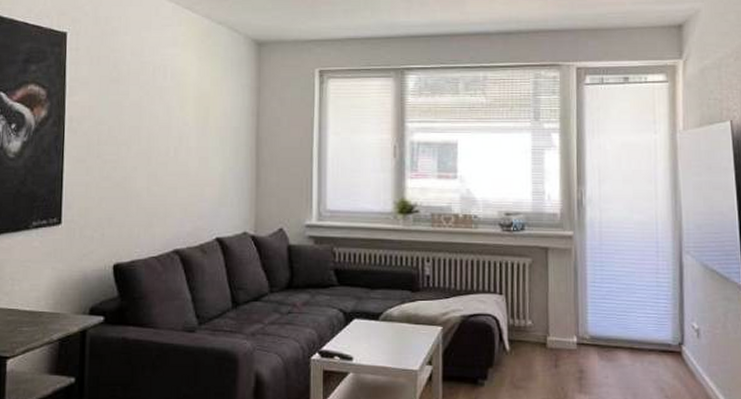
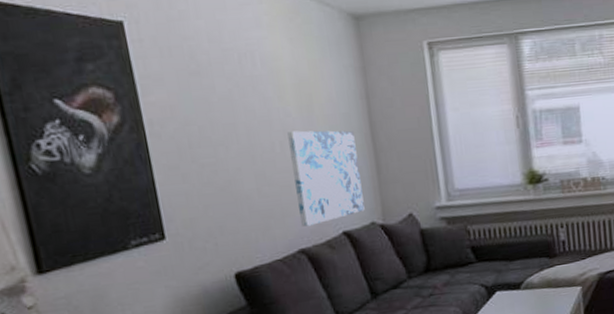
wall art: none [180,139,241,228] -> present [287,130,365,227]

